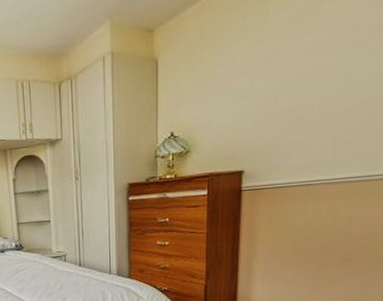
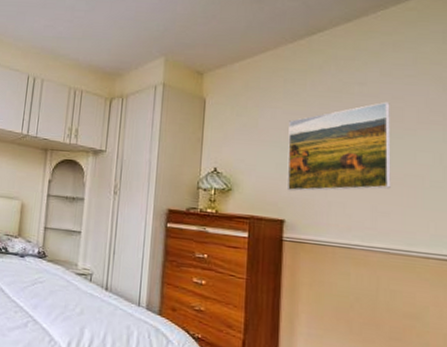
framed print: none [245,13,366,140] -> present [286,101,391,192]

